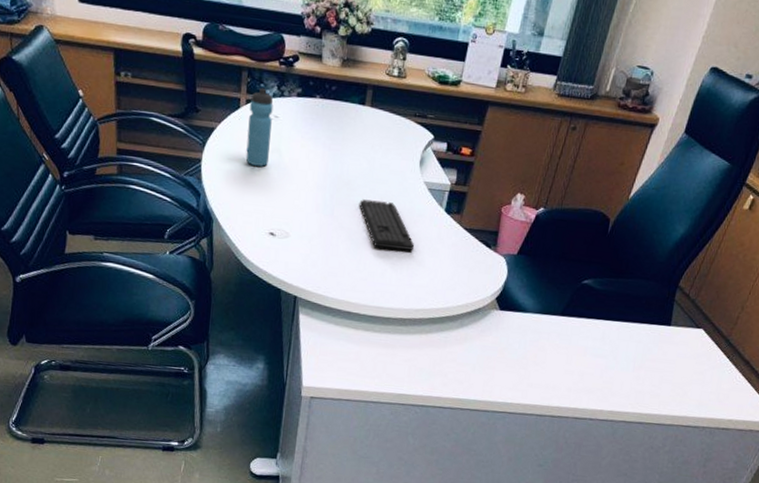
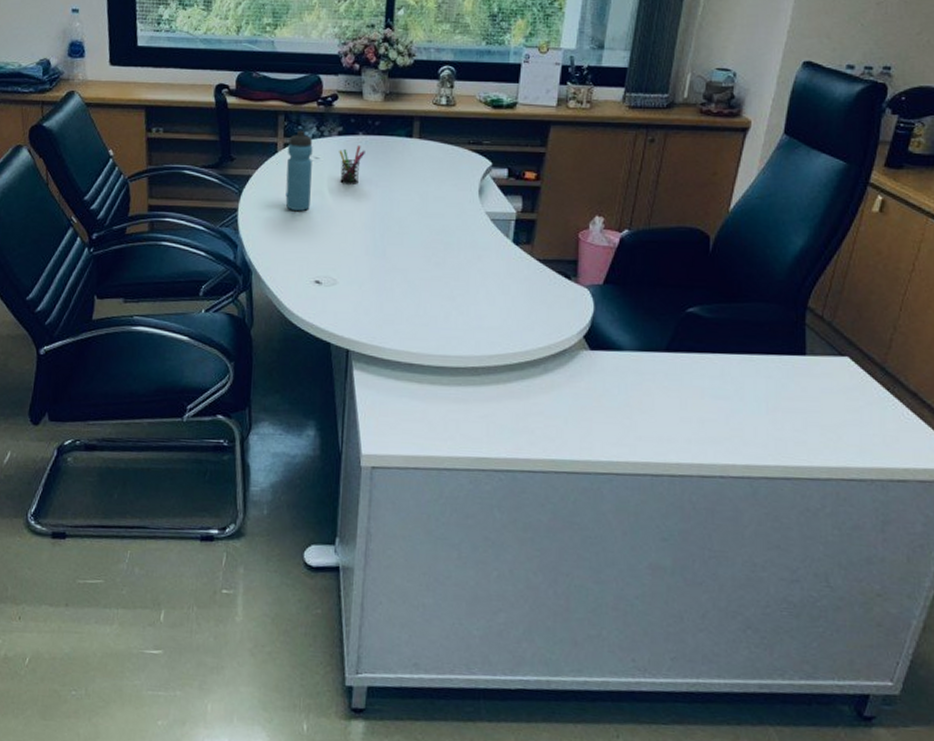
pen holder: none [297,107,321,147] -> present [339,145,365,186]
keyboard: present [359,199,415,251] -> none [413,236,481,290]

